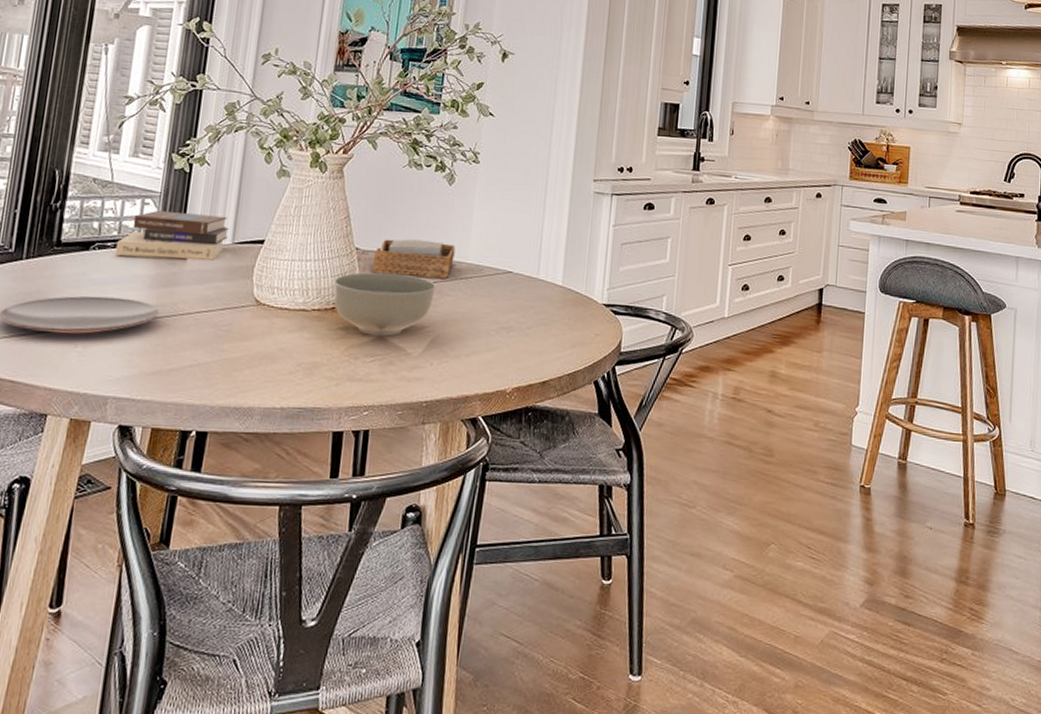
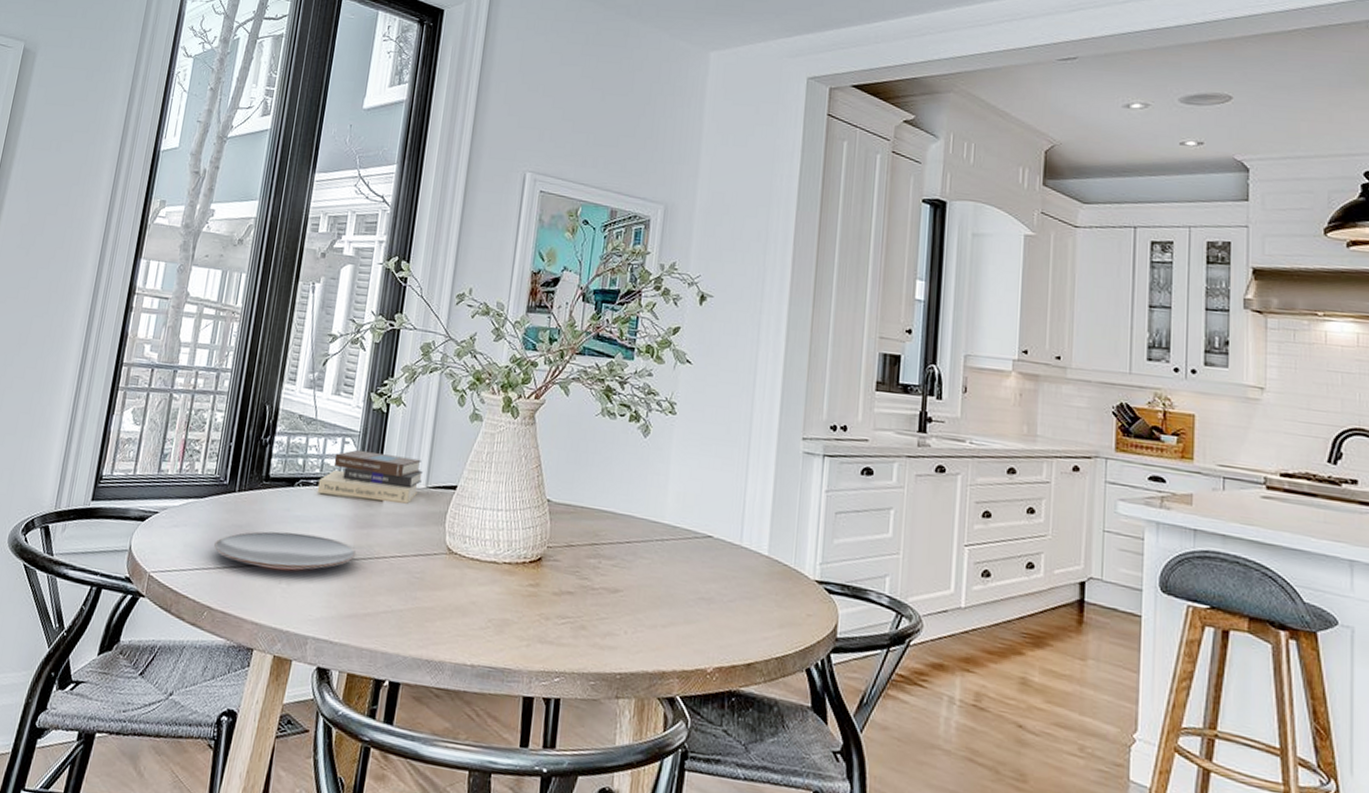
bowl: present [333,272,437,337] -> none [524,526,631,598]
napkin holder: present [371,239,456,280] -> none [563,492,651,540]

